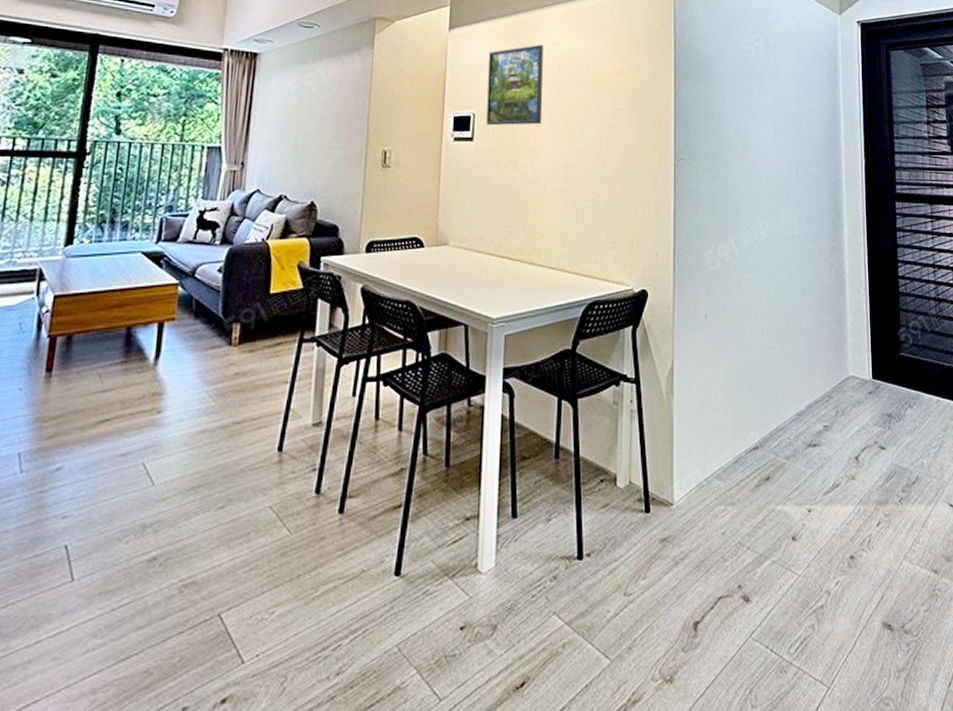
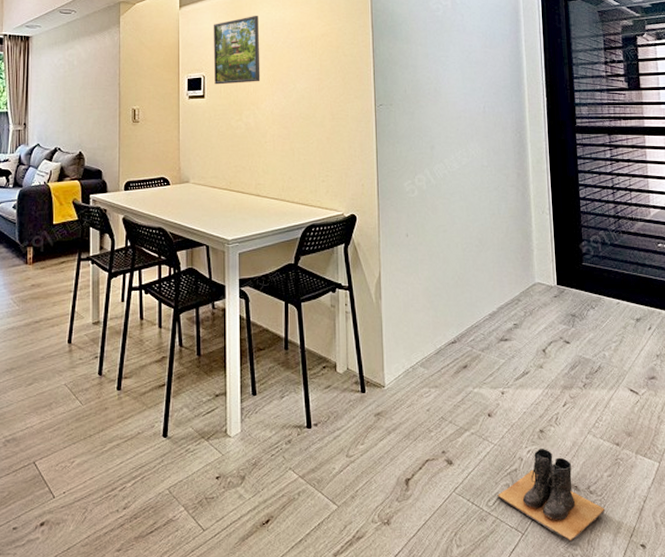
boots: none [800,578,922,696] -> present [497,448,606,543]

